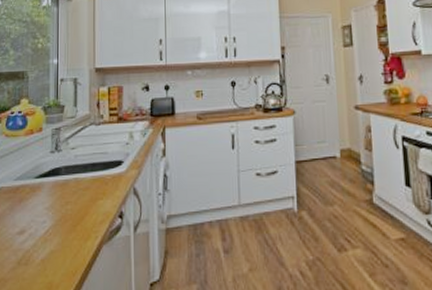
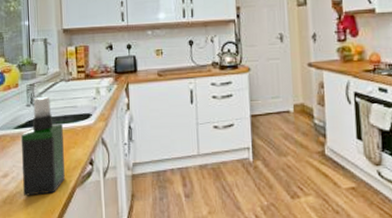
spray bottle: none [42,141,90,255] -> present [21,96,65,196]

